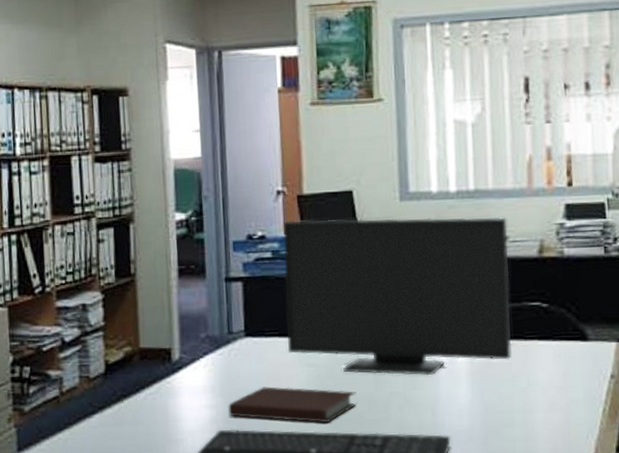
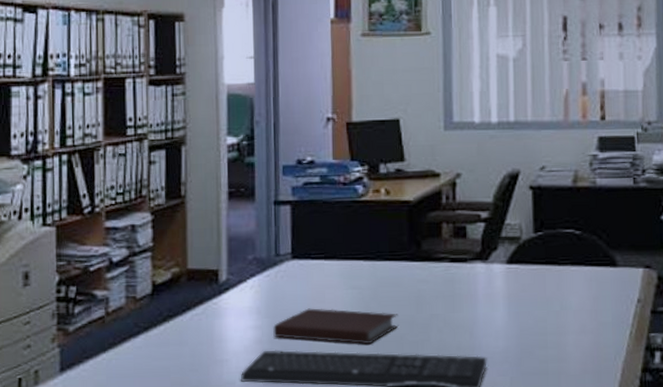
computer monitor: present [283,216,512,376] -> none [331,146,547,299]

